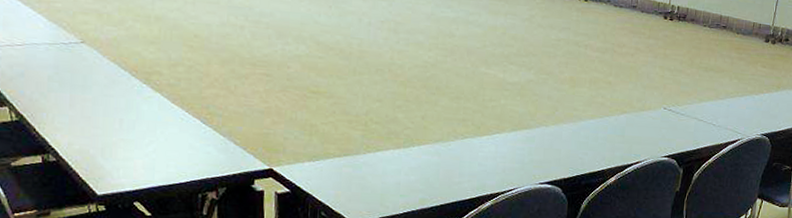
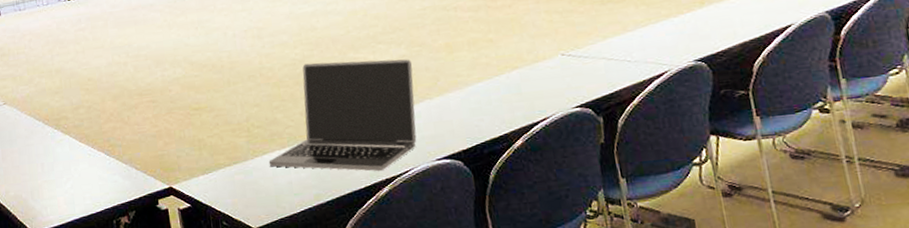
laptop: none [380,68,537,186] -> present [268,59,417,172]

